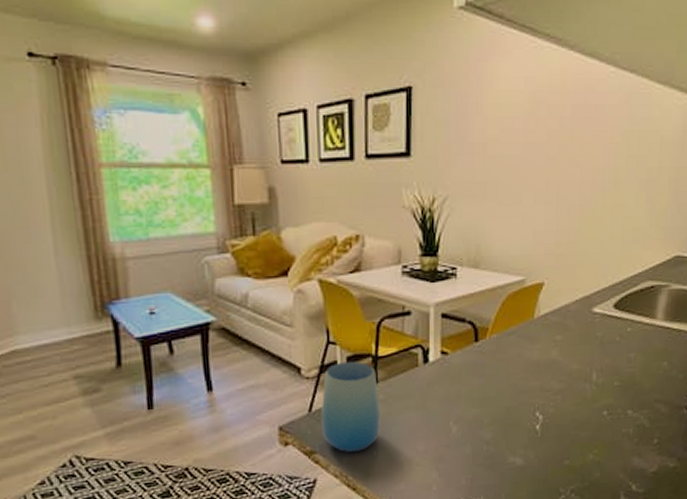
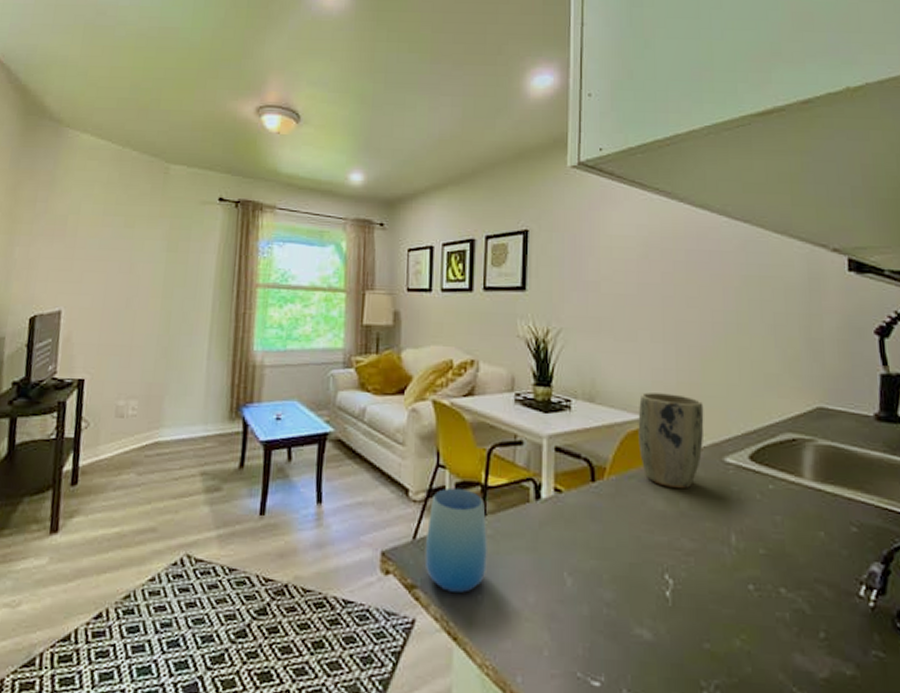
plant pot: none [518,254,578,339] -> present [638,392,704,488]

